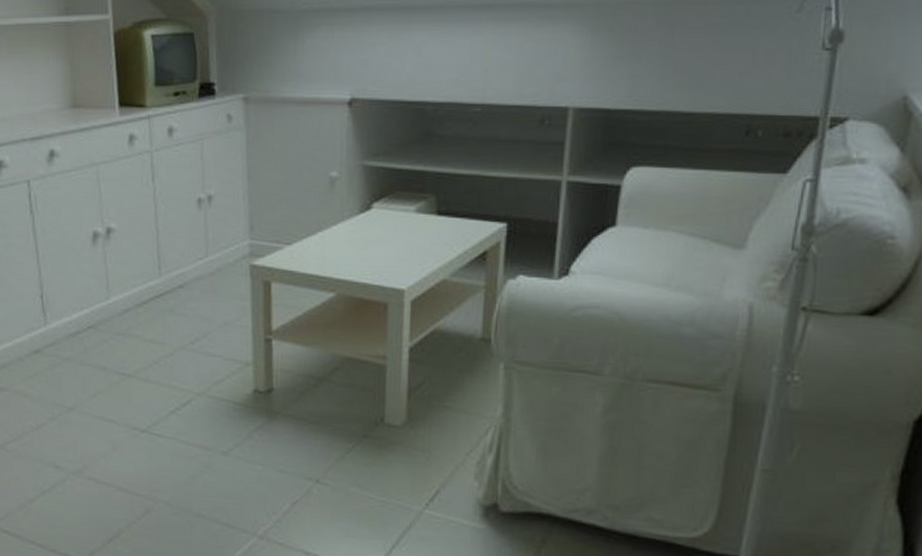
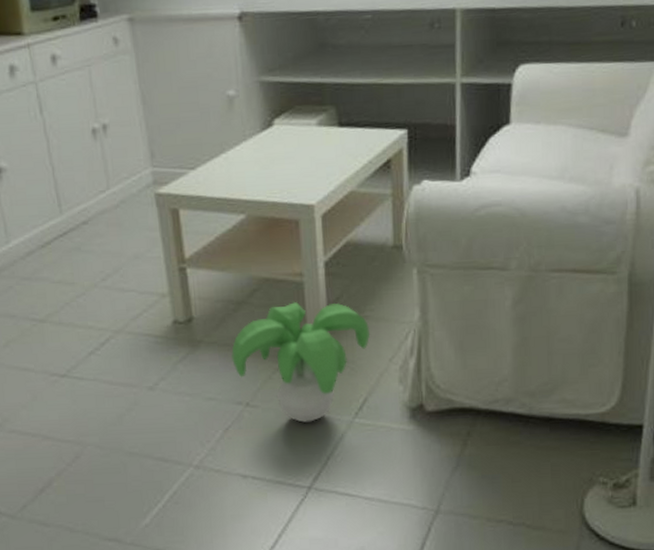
decorative plant: none [307,383,449,507] -> present [231,301,371,423]

